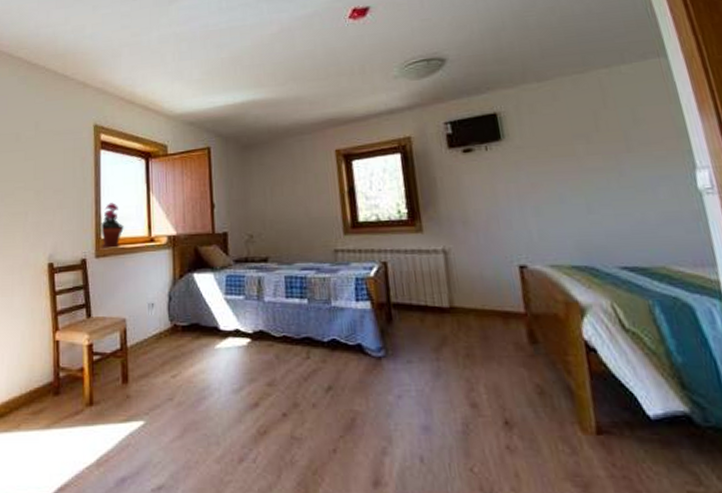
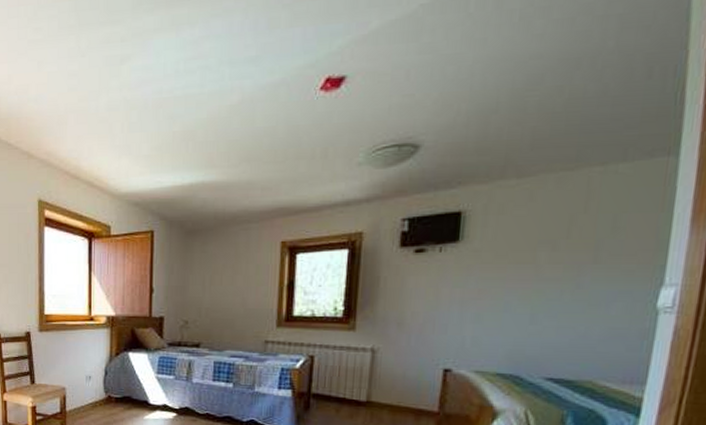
potted plant: present [99,202,124,249] -> none [43,280,66,325]

